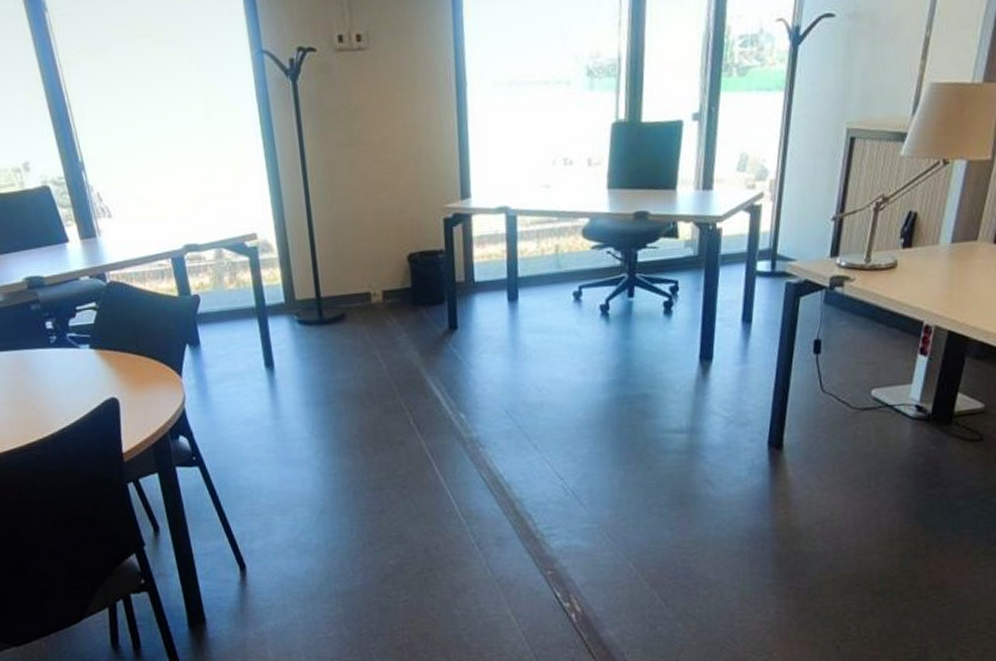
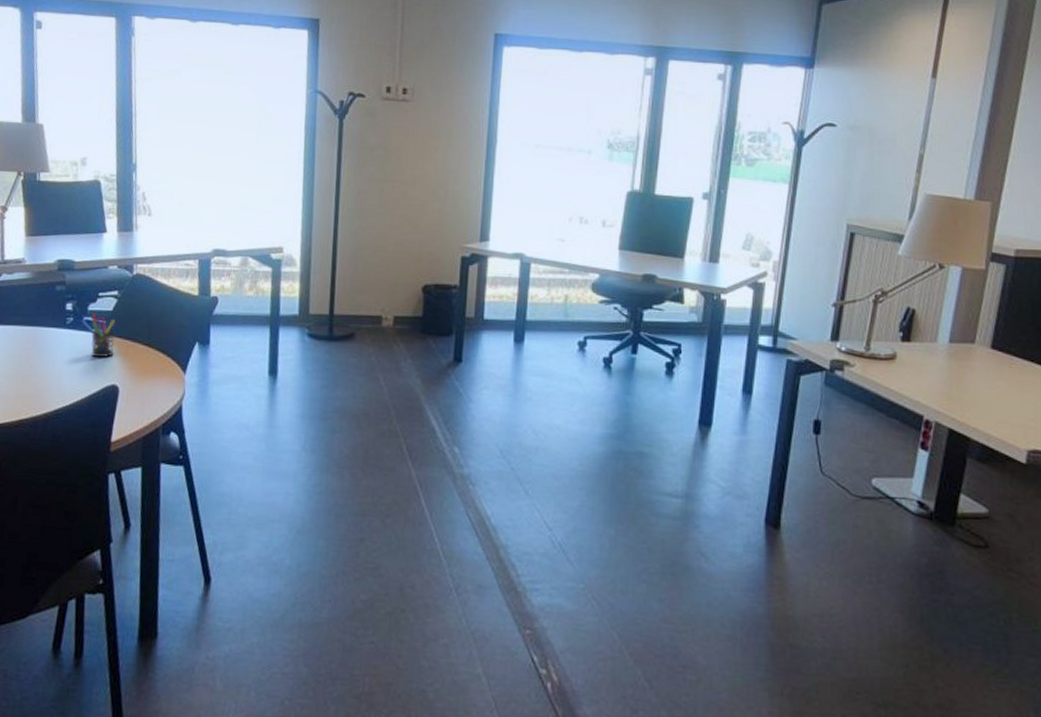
pen holder: none [73,329,106,372] -> present [91,313,115,357]

